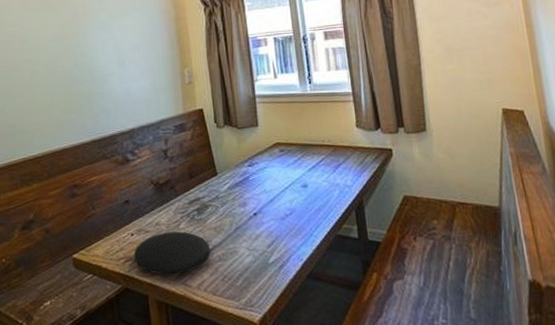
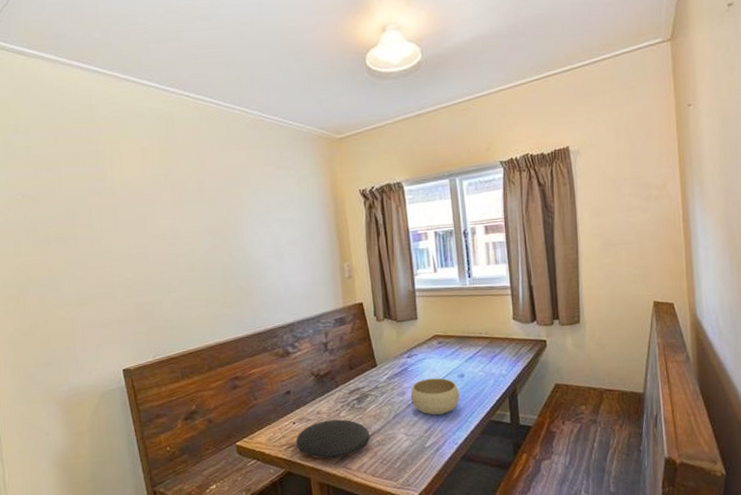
bowl: none [252,188,304,228] -> present [410,378,460,415]

